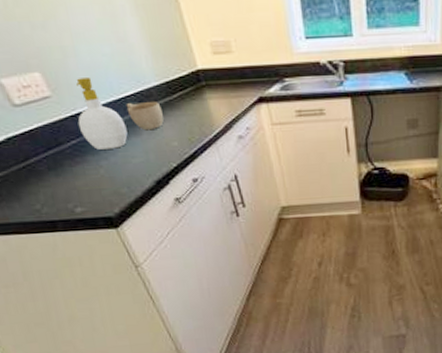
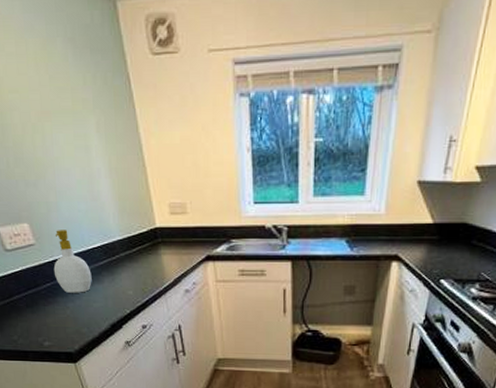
cup: present [126,101,164,131] -> none [93,253,123,279]

